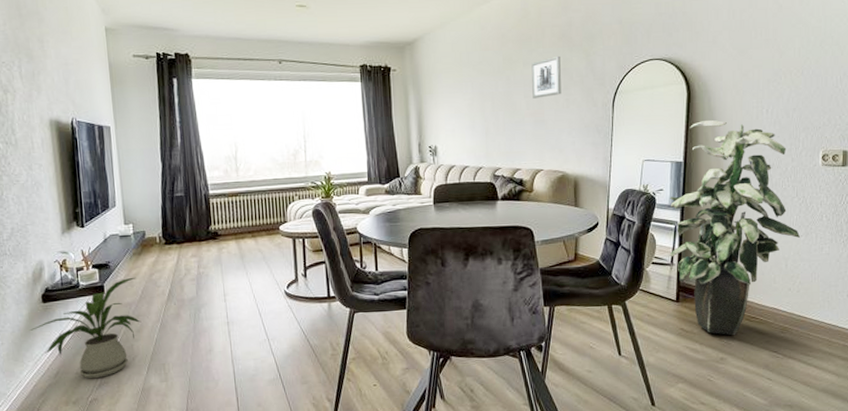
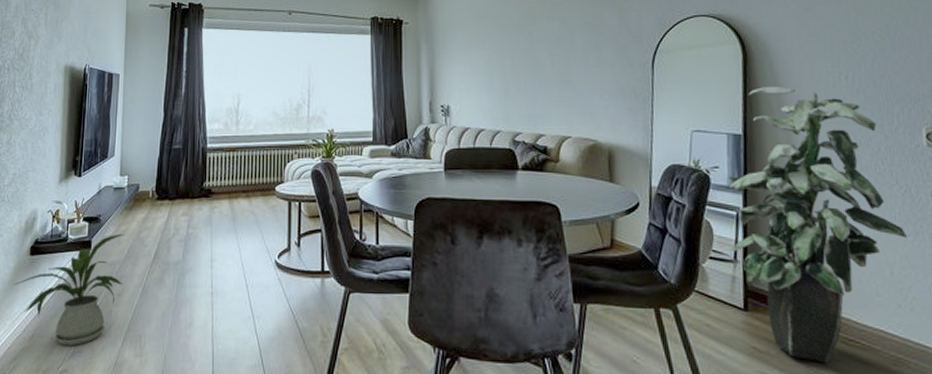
wall art: present [532,55,561,99] -> none [557,10,591,56]

